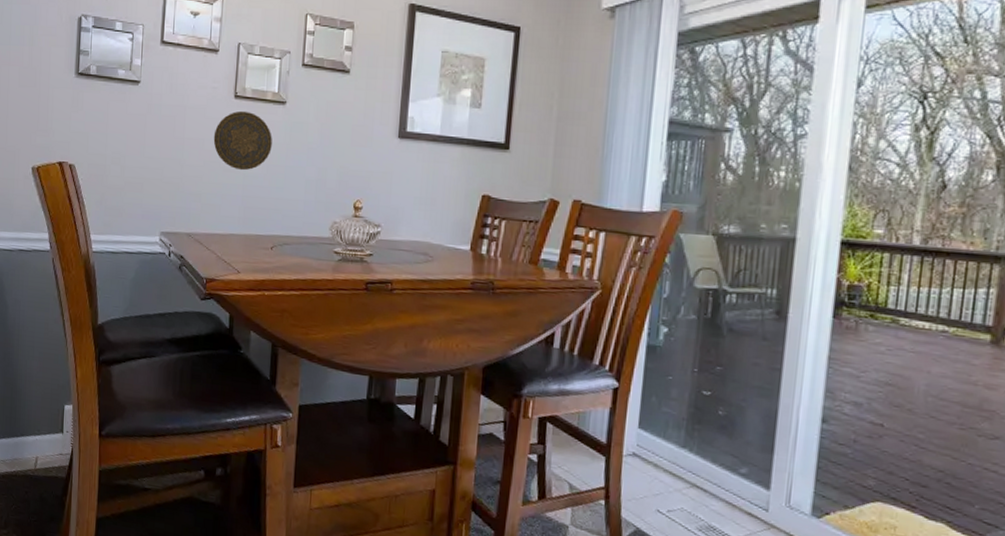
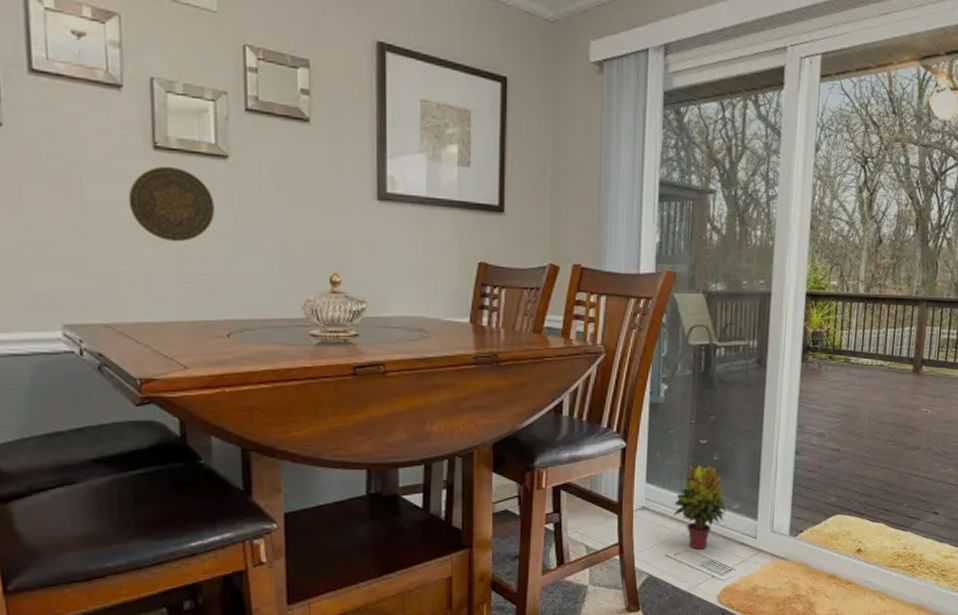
potted plant: none [668,415,731,512] -> present [674,463,726,550]

